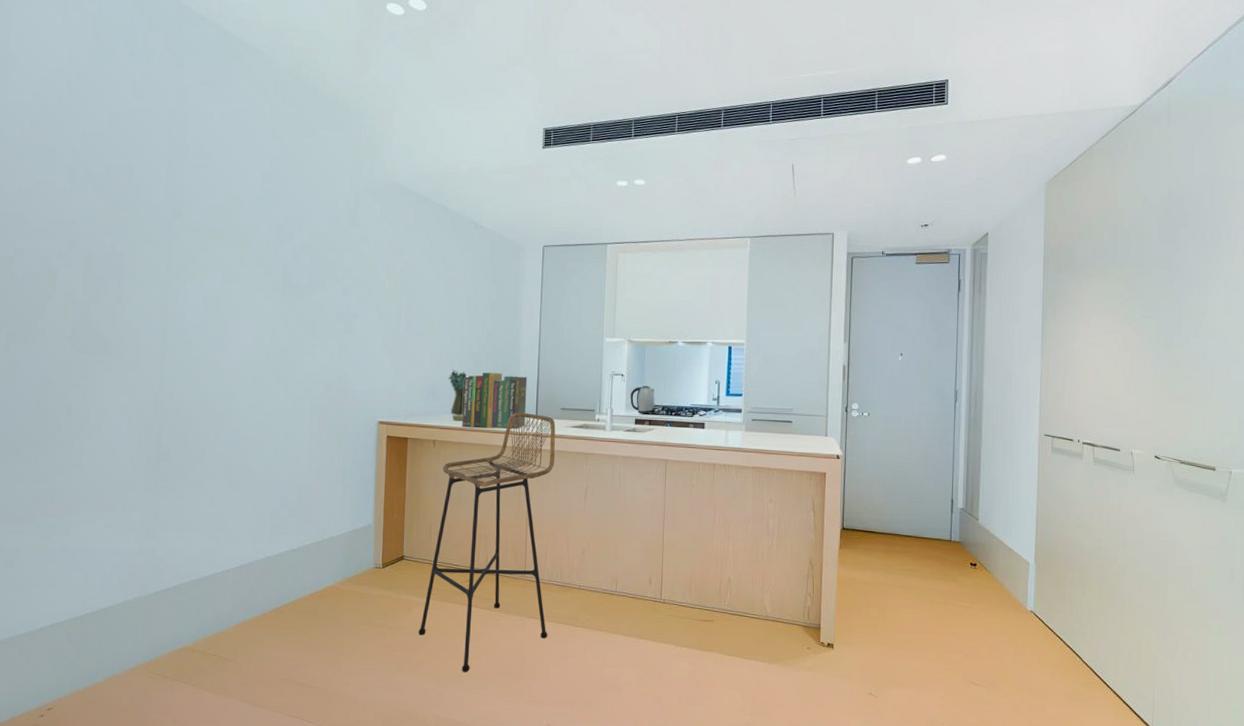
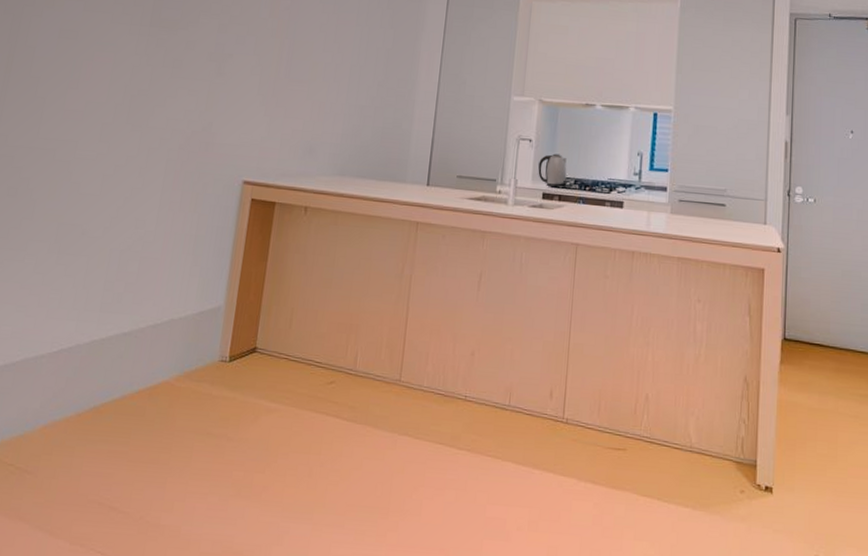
bar stool: present [418,412,556,672] -> none [264,178,450,502]
vase: present [448,369,466,421] -> none [328,124,351,186]
books: present [462,372,528,429] -> none [340,129,421,198]

